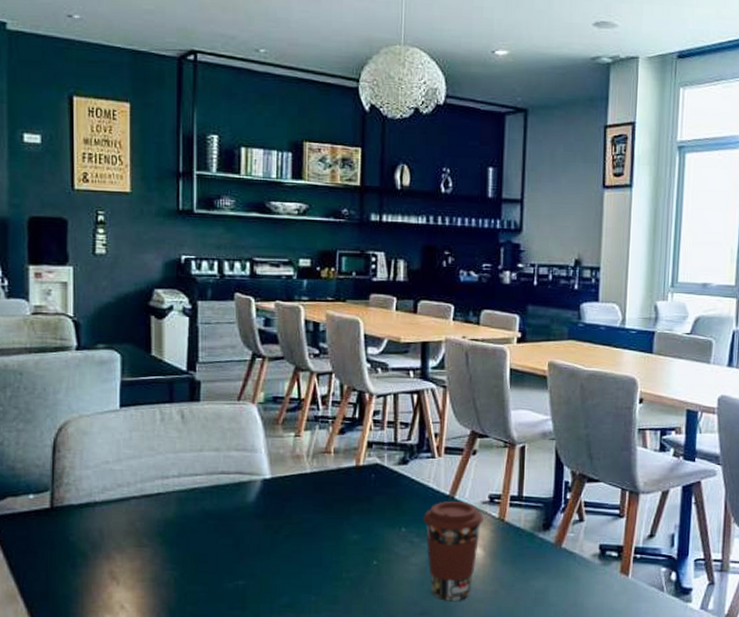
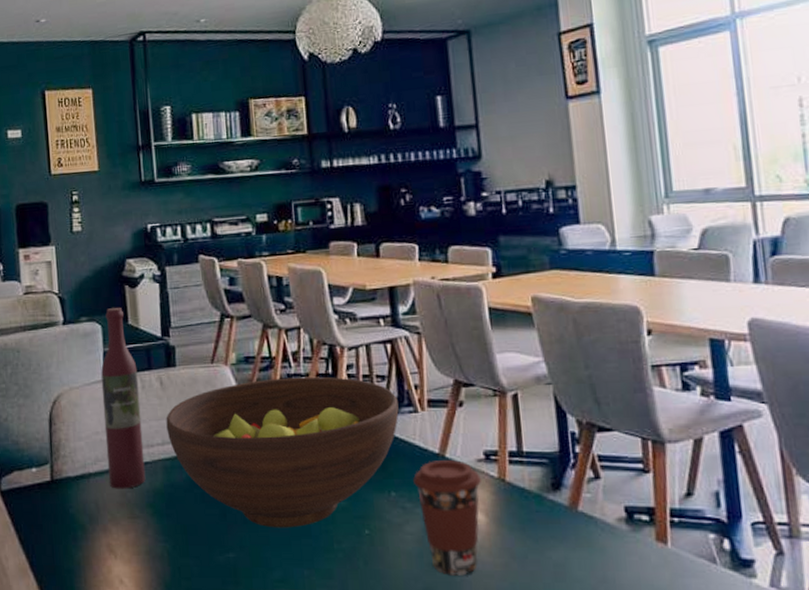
wine bottle: none [116,337,158,518] -> present [100,307,146,489]
fruit bowl: none [184,419,418,559] -> present [166,376,399,528]

